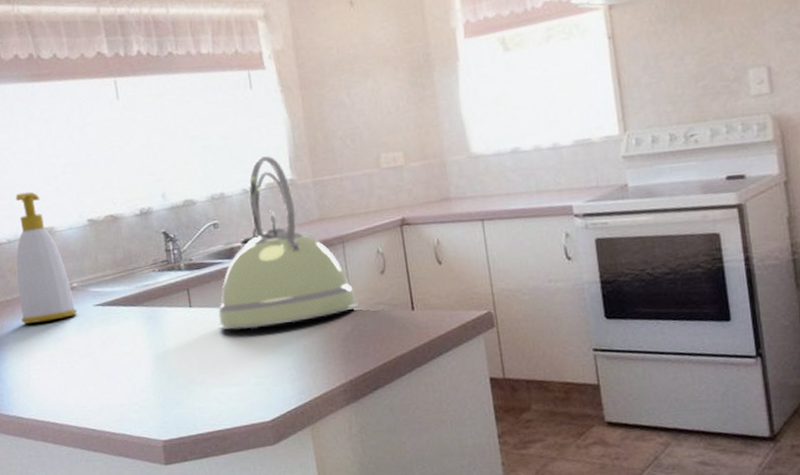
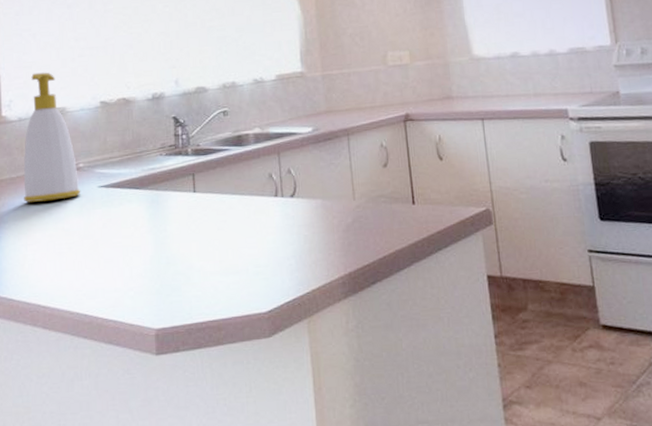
kettle: present [218,156,360,330] -> none [221,49,362,217]

